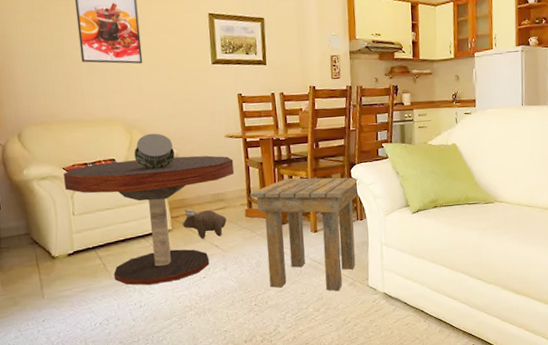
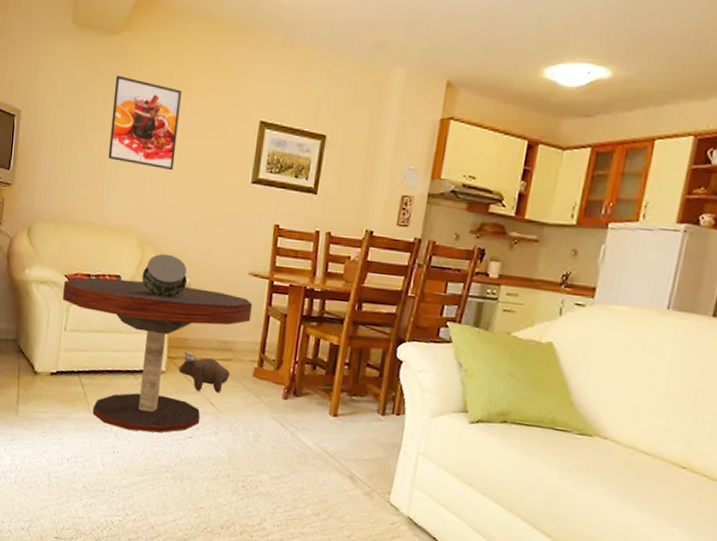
side table: present [249,177,359,291] -> none [262,340,405,498]

